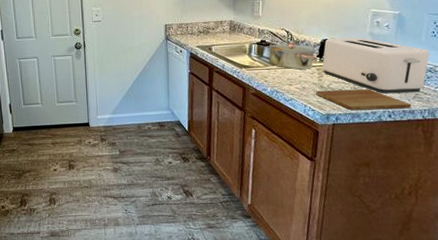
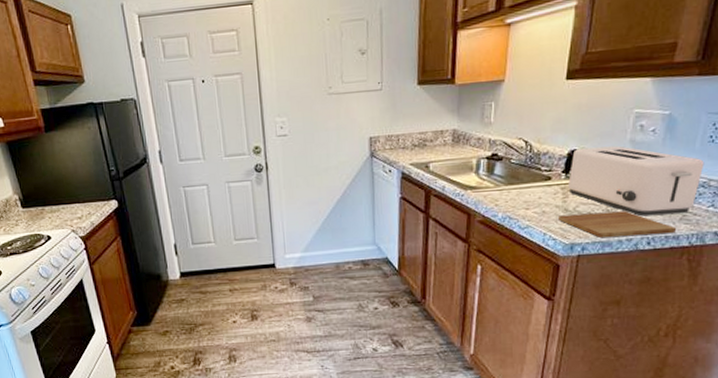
cooking pot: present [269,41,316,70] -> none [502,154,561,190]

